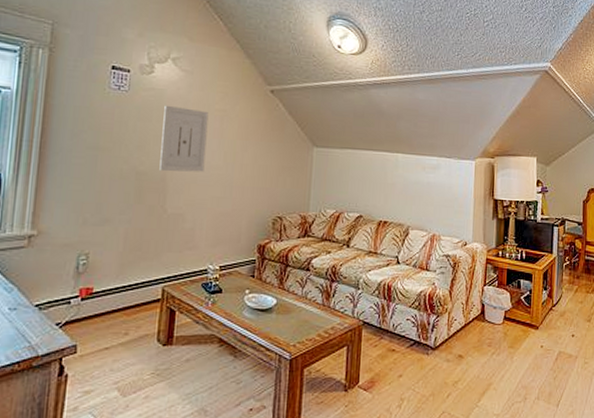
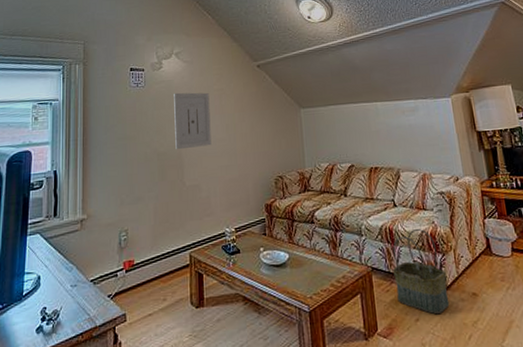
basket: none [384,288,437,372] -> present [393,228,450,315]

